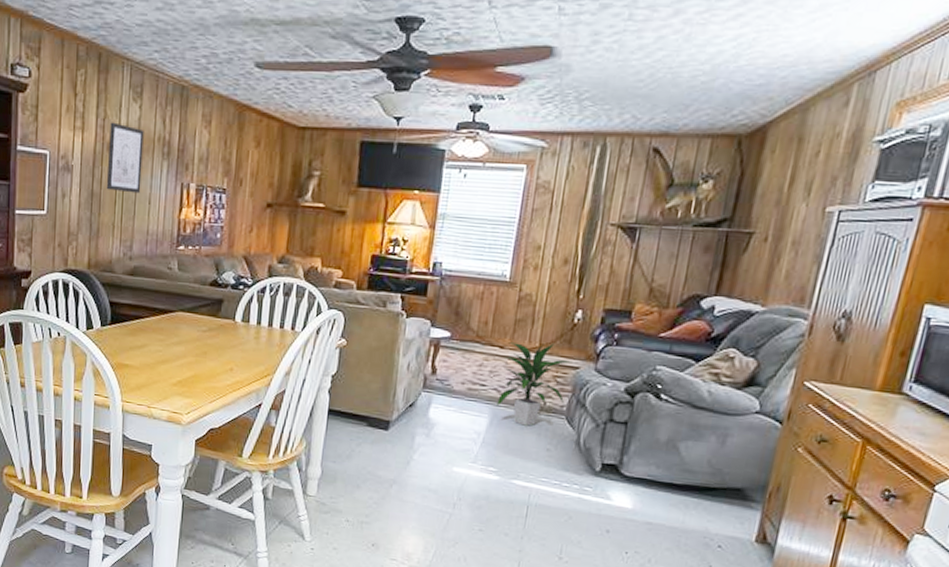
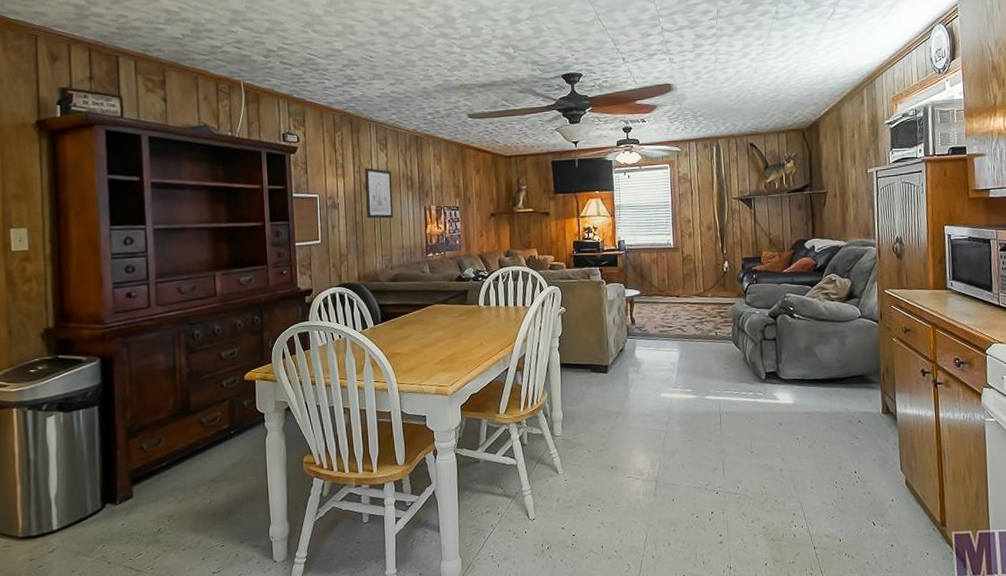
indoor plant: present [497,342,573,426] -> none [682,288,729,353]

